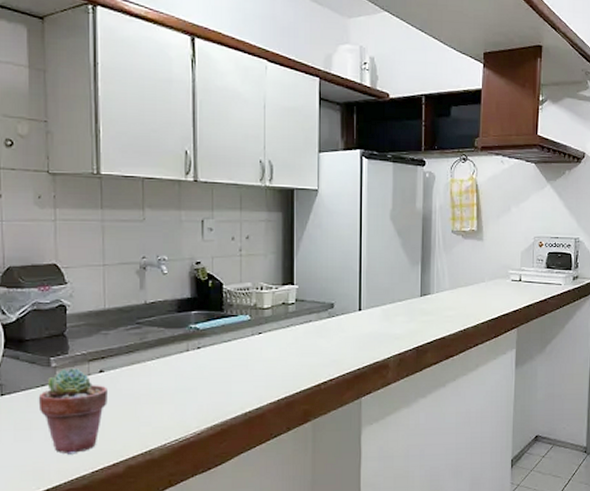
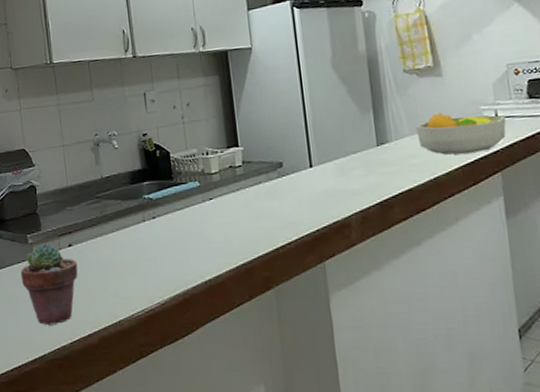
fruit bowl: none [455,272,528,310] -> present [415,113,507,155]

